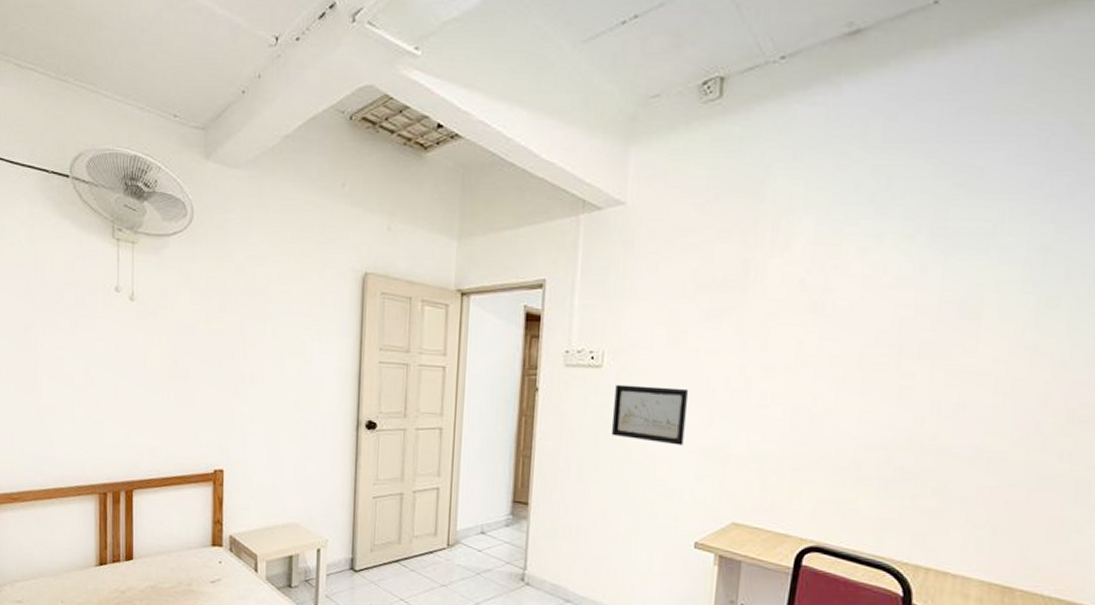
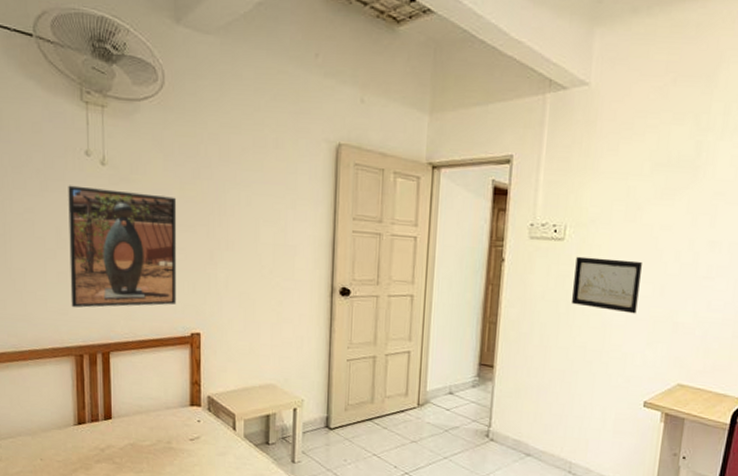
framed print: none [96,321,203,445] -> present [68,185,177,308]

